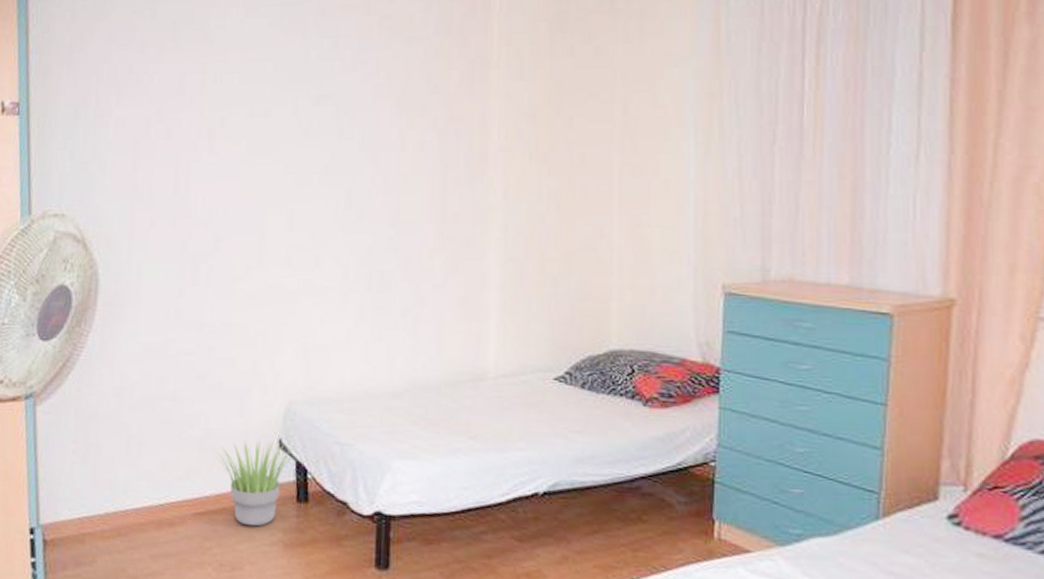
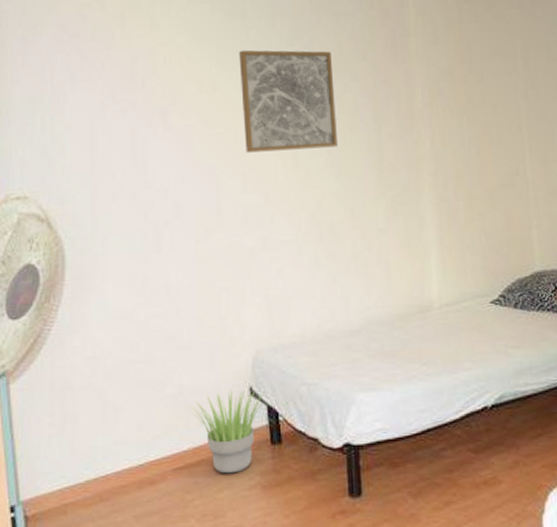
wall art: none [295,72,399,189] -> present [238,50,338,153]

